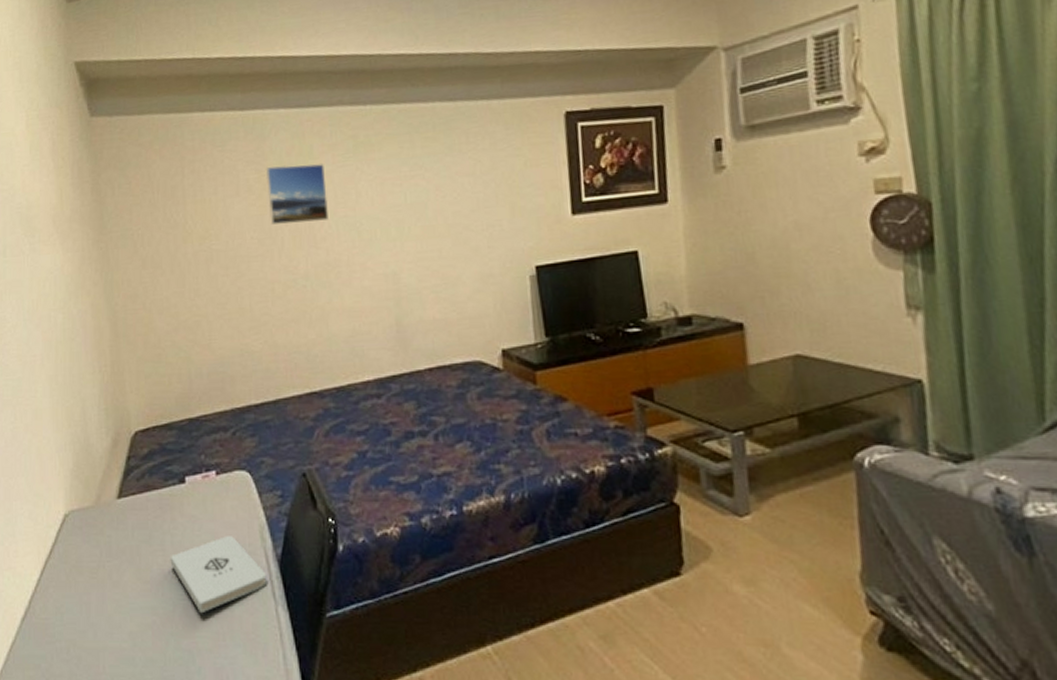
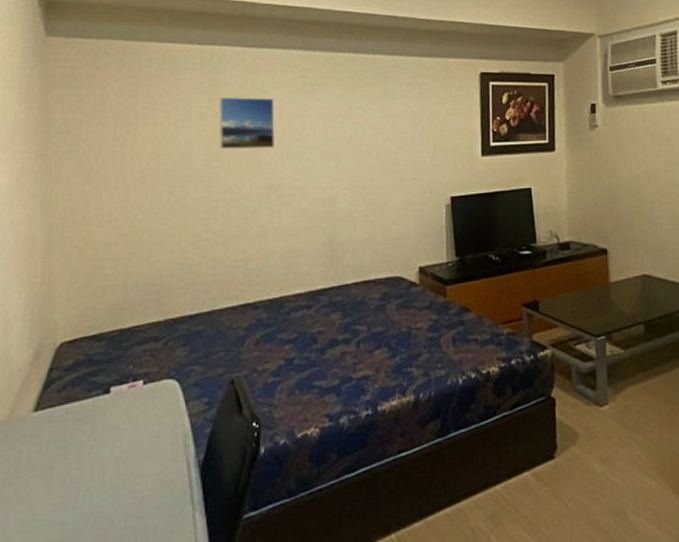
notepad: present [170,536,267,614] -> none [85,444,187,526]

